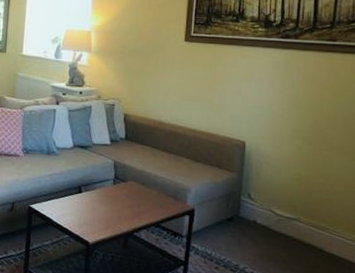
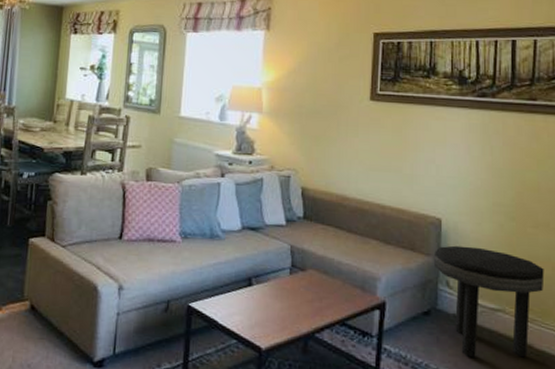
side table: none [238,164,337,258] -> present [435,245,545,357]

